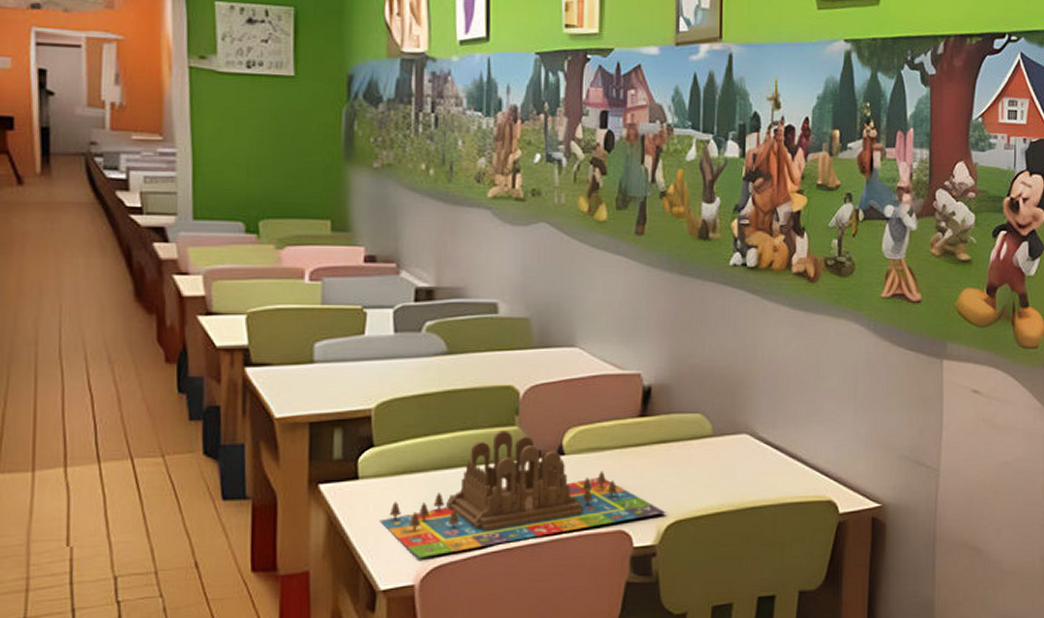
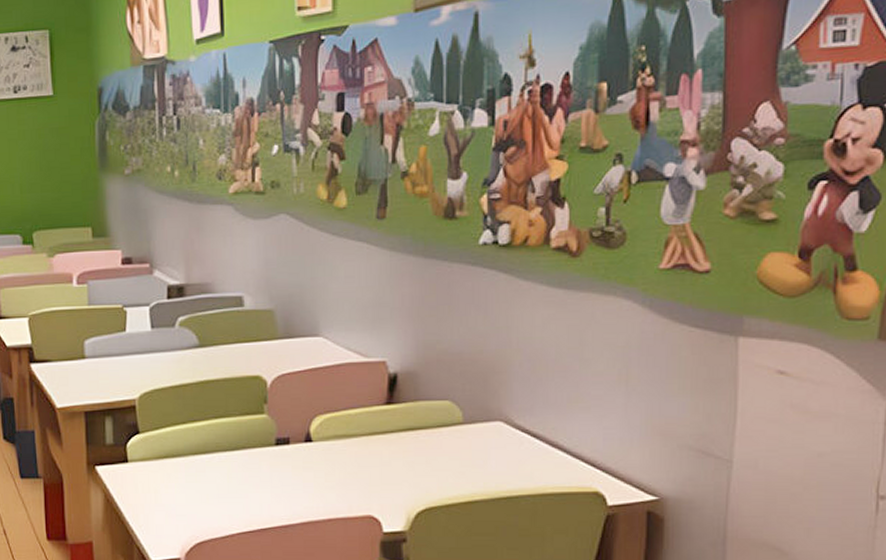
board game: present [378,430,666,559] -> none [147,418,416,535]

